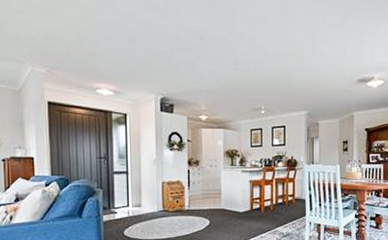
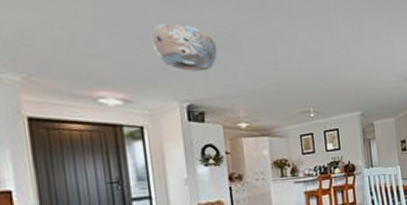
ceiling light: none [138,28,188,69] -> present [150,23,218,71]

